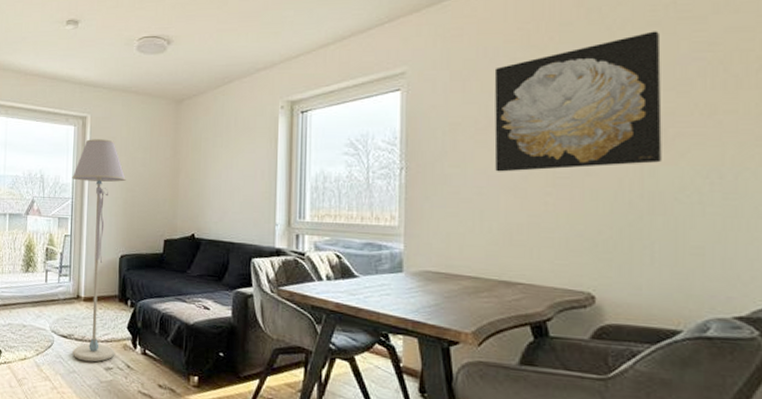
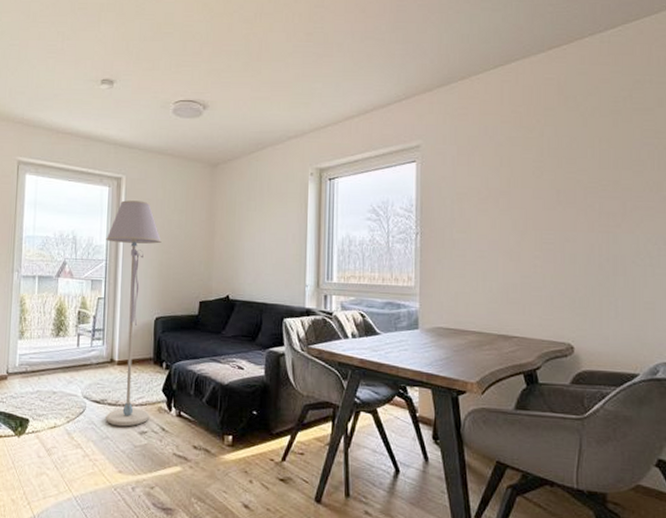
wall art: present [494,31,662,172] -> none [493,119,622,238]

